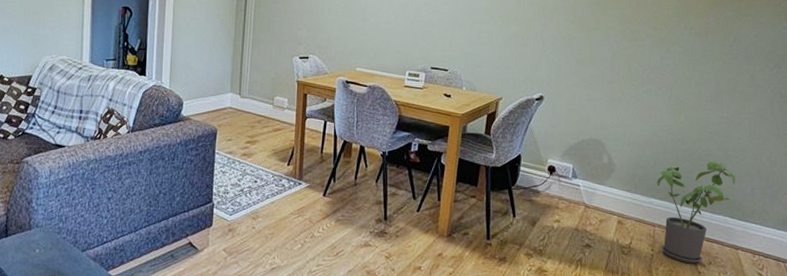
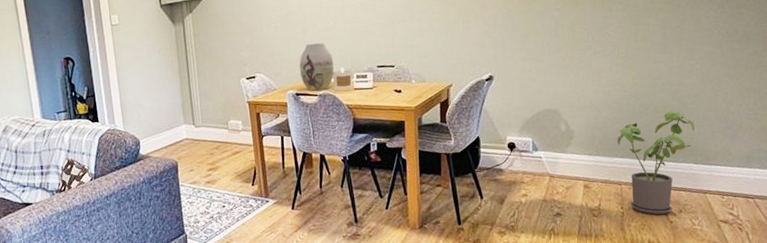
vase: none [353,33,389,83] -> present [299,43,334,92]
candle: none [384,63,406,88] -> present [333,67,354,93]

